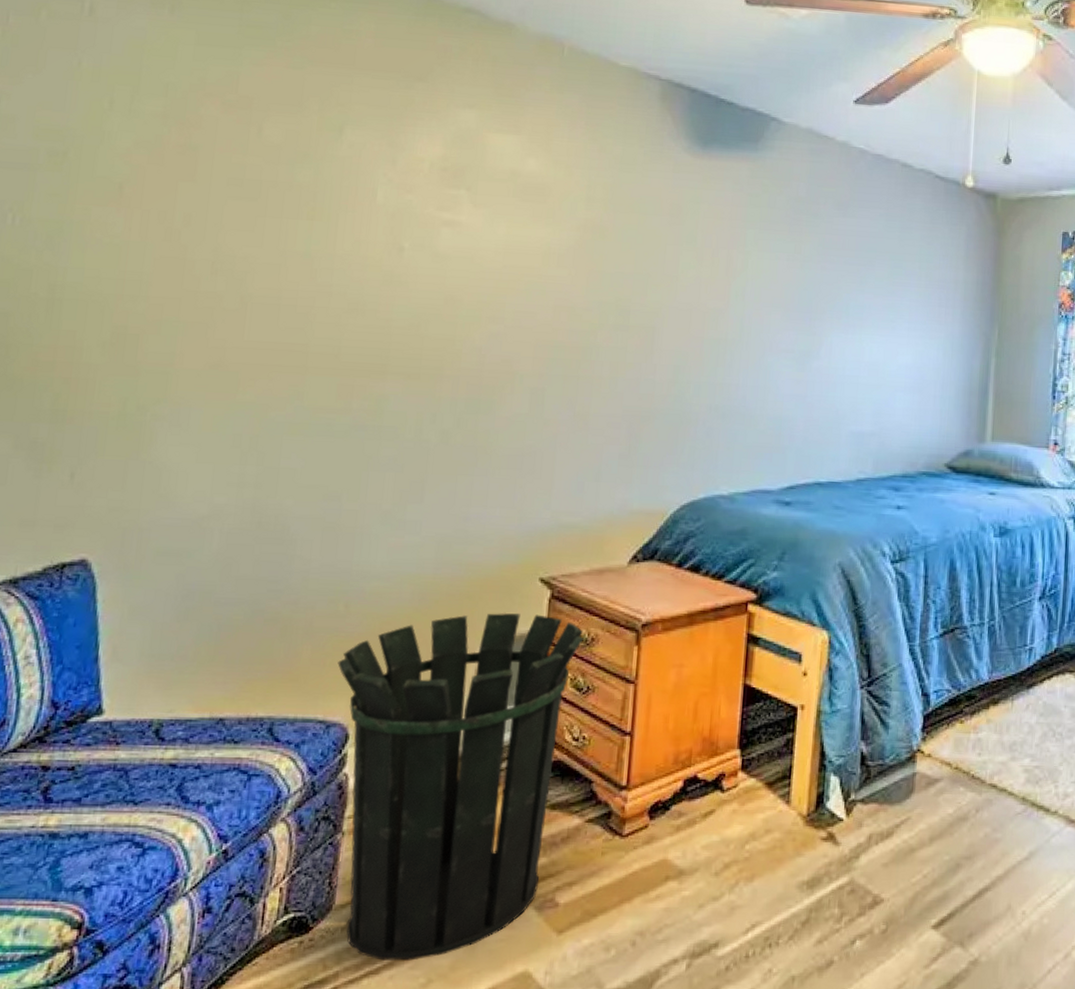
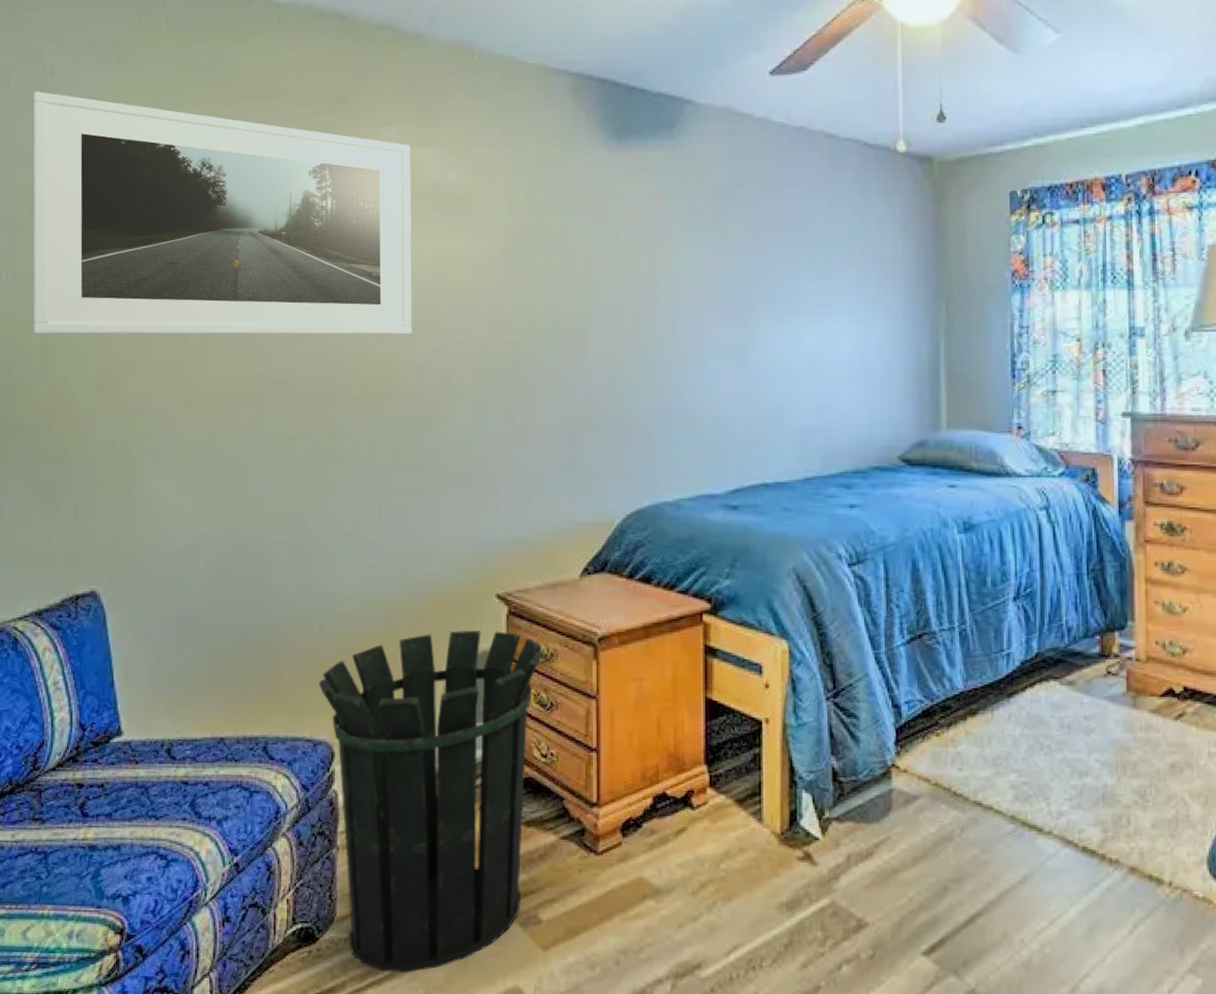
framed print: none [40,28,489,316] -> present [33,91,412,335]

